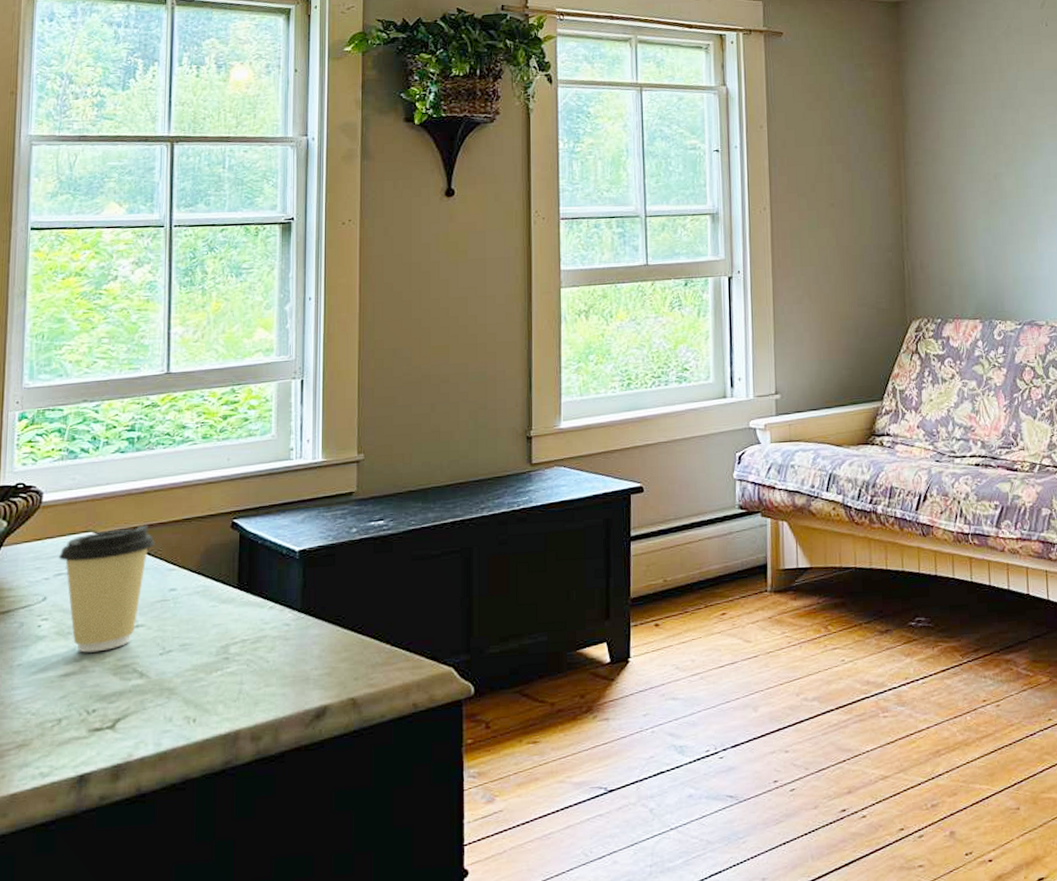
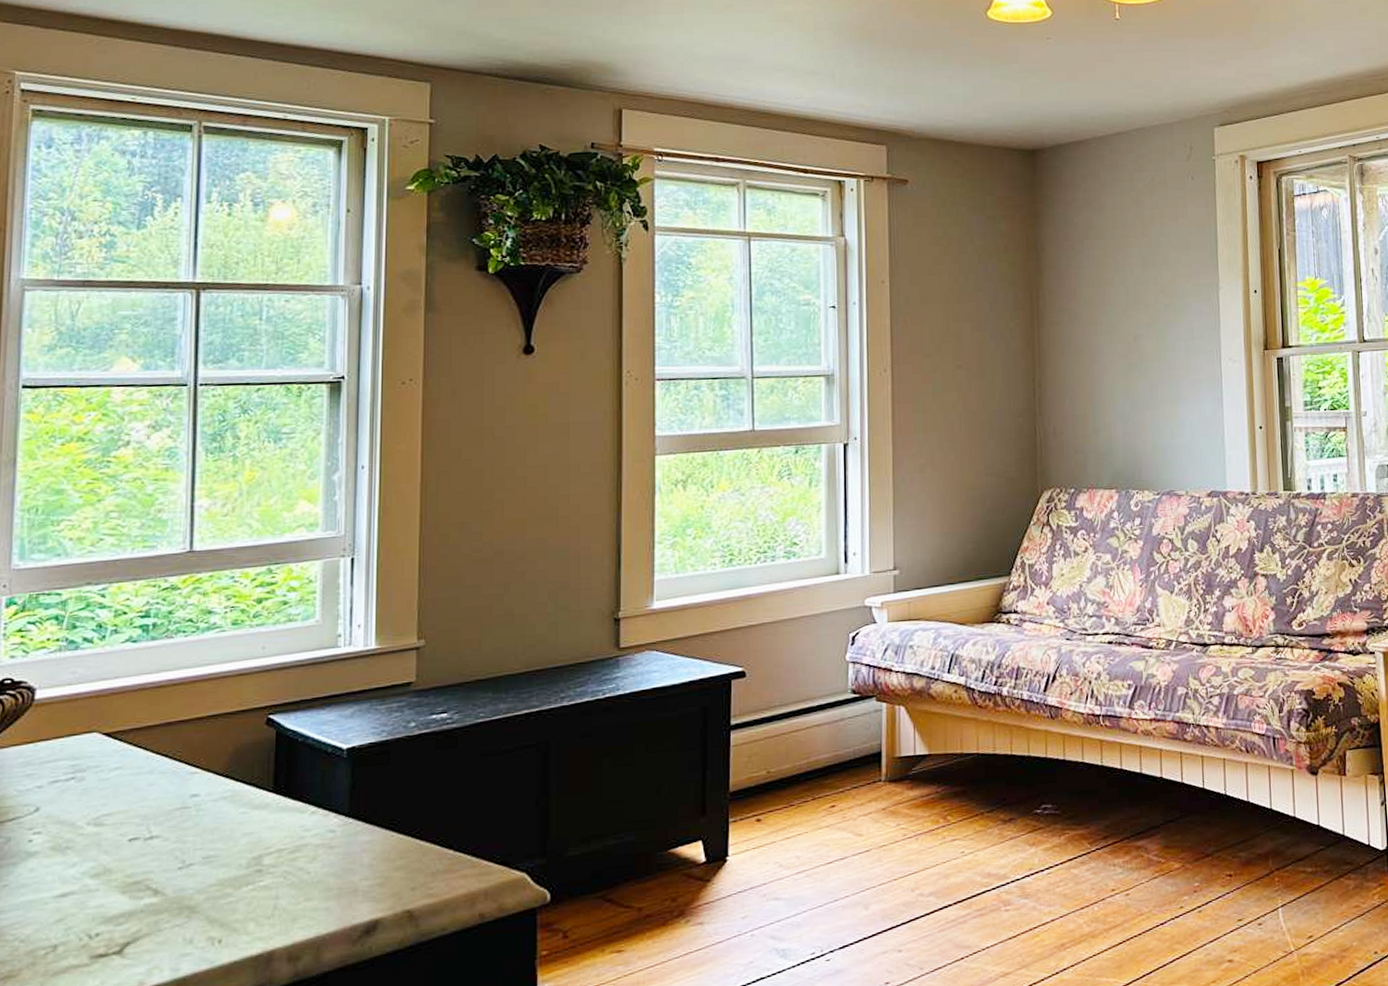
coffee cup: present [58,525,155,653] -> none [54,723,174,870]

